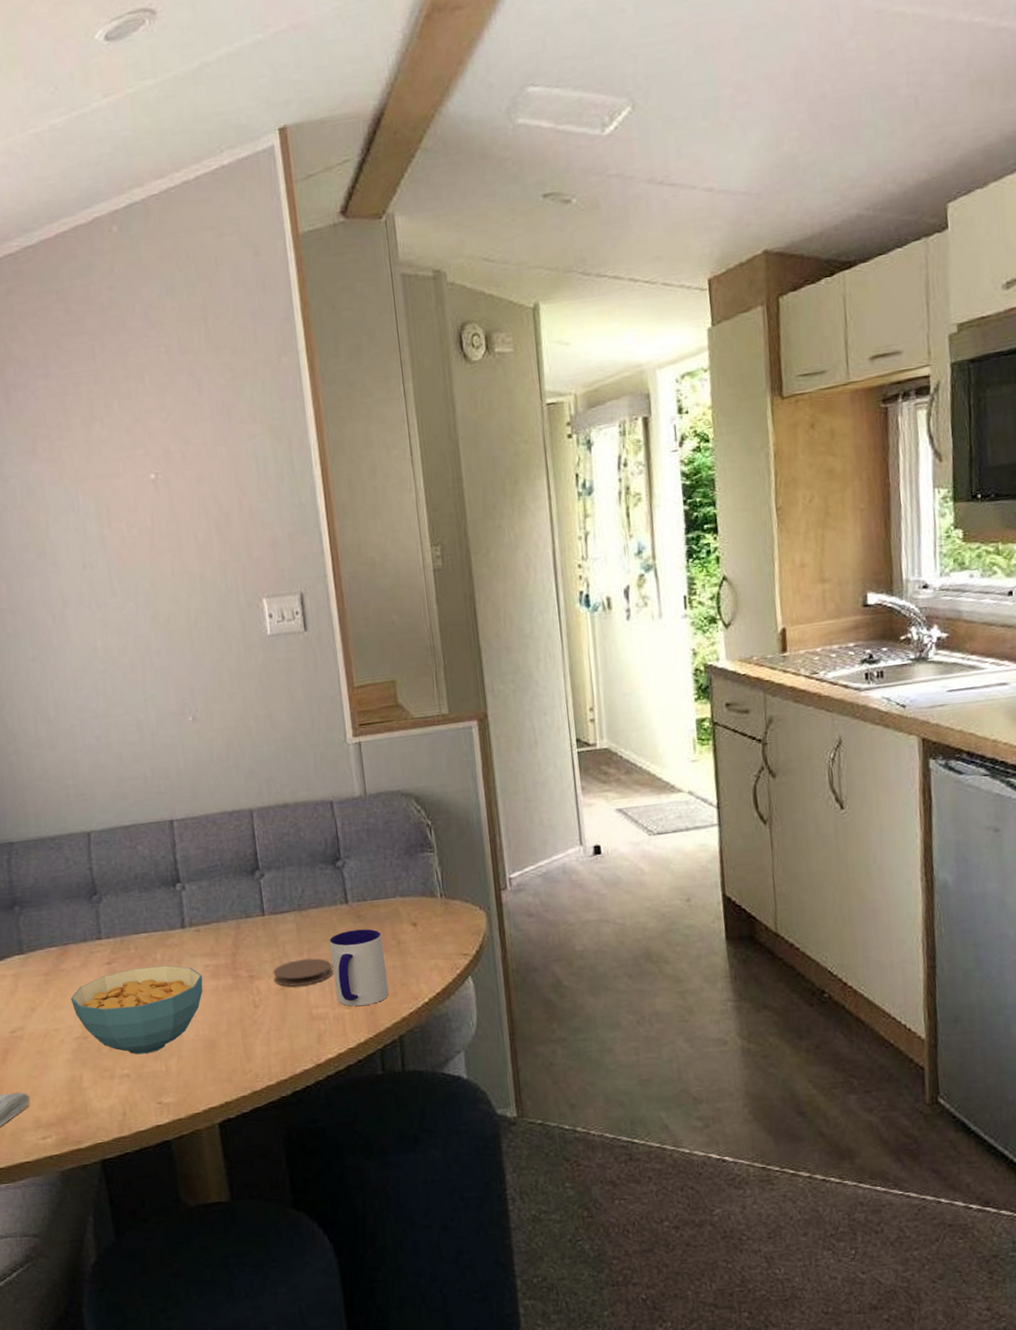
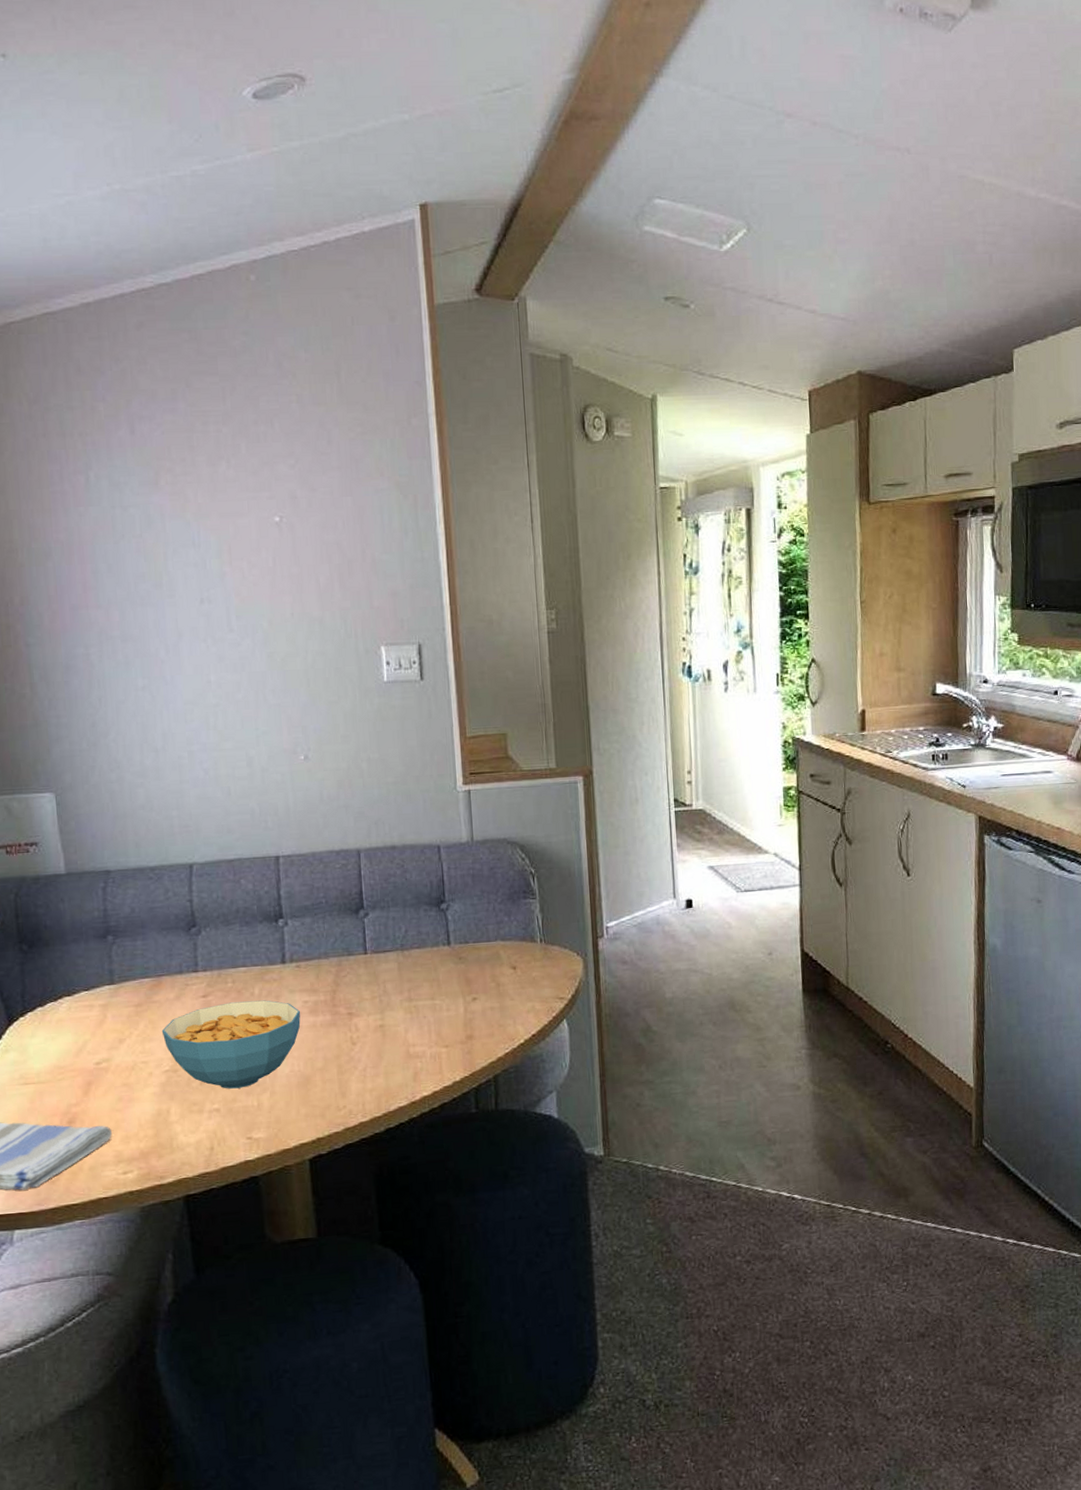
coaster: present [273,958,333,987] -> none [372,997,432,1025]
mug: present [329,929,389,1007] -> none [430,970,486,1046]

